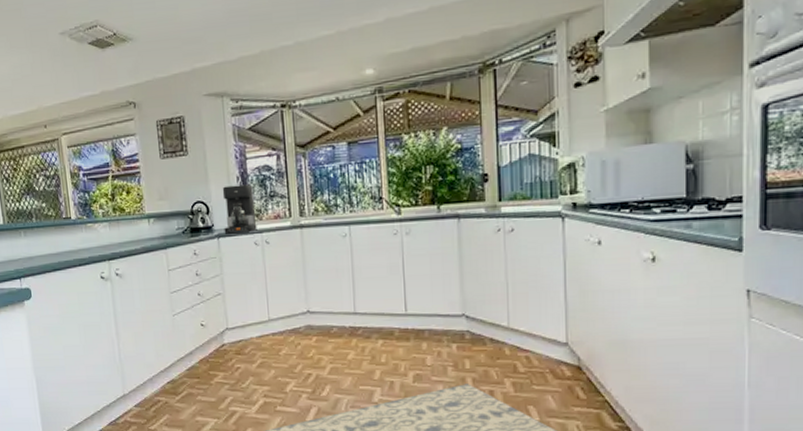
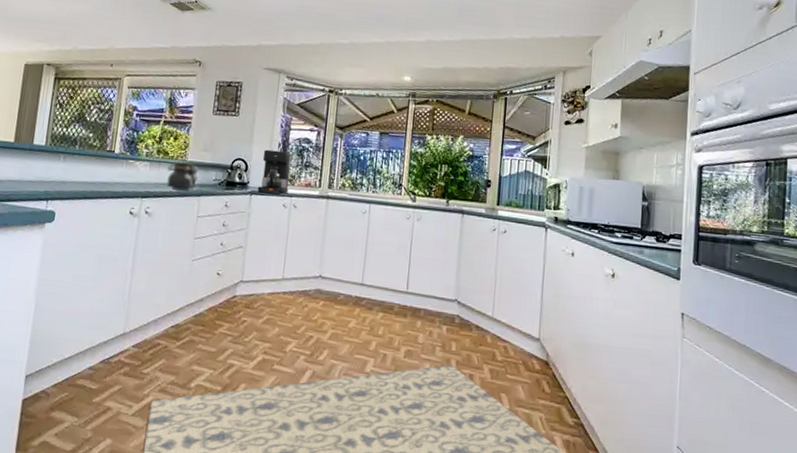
jar: none [127,215,160,247] -> present [166,161,199,191]

